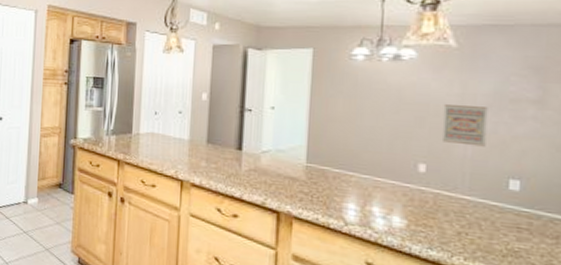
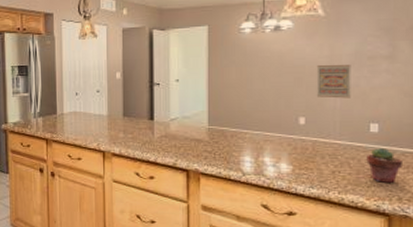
potted succulent: none [502,210,552,255] -> present [366,148,404,183]

